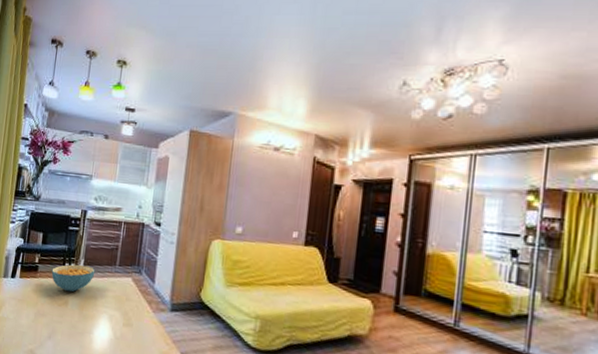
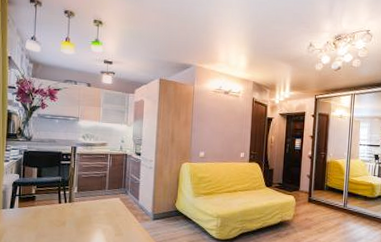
cereal bowl: present [51,264,95,292] -> none [48,191,88,215]

